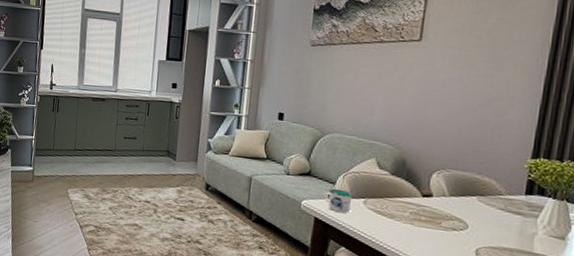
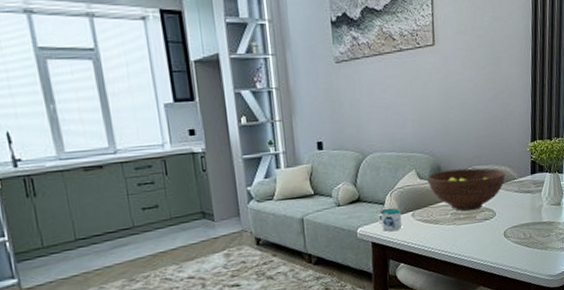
fruit bowl: none [388,165,489,217] -> present [427,168,506,212]

